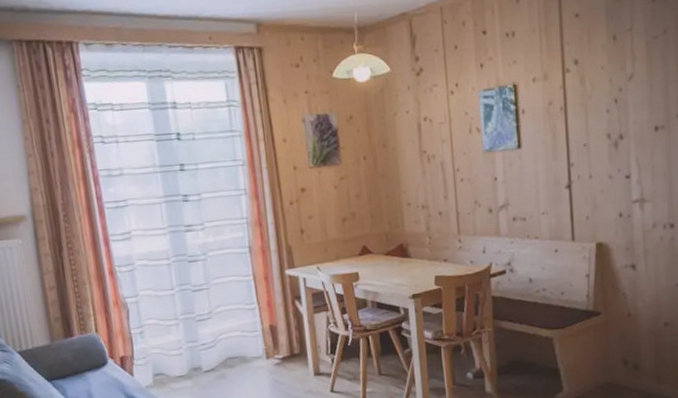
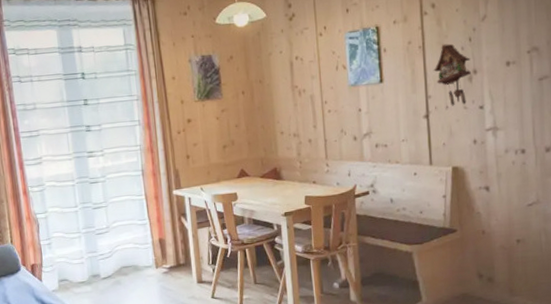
cuckoo clock: none [576,105,617,175] -> present [433,43,471,106]

